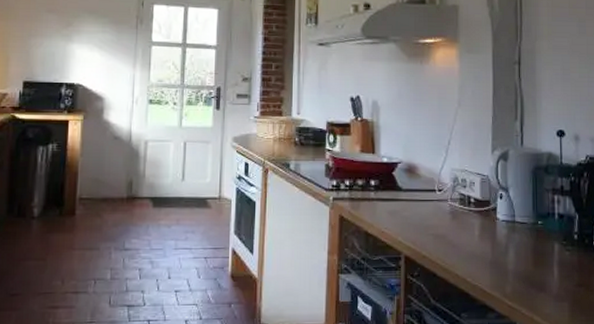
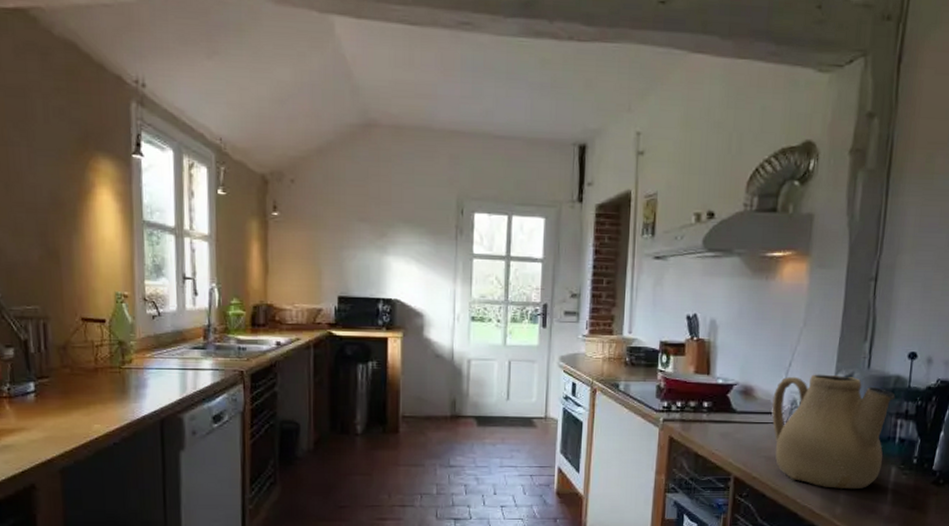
teapot: none [436,152,550,267] -> present [772,374,896,490]

